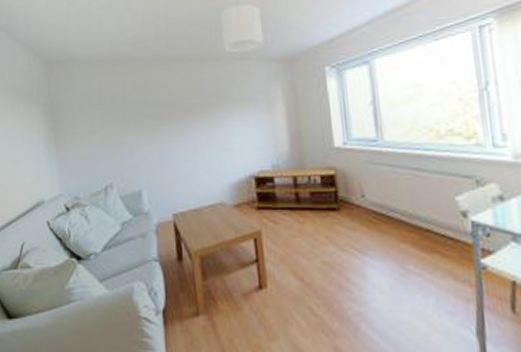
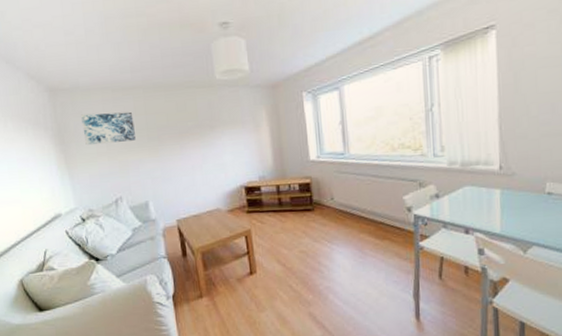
wall art: none [76,86,134,124] -> present [81,112,137,146]

